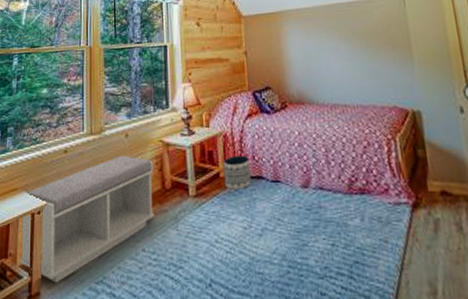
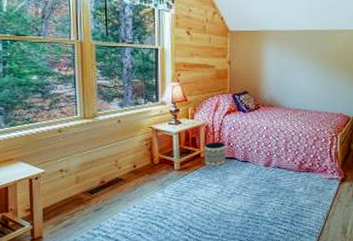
bench: present [19,155,155,283] -> none [20,137,145,230]

